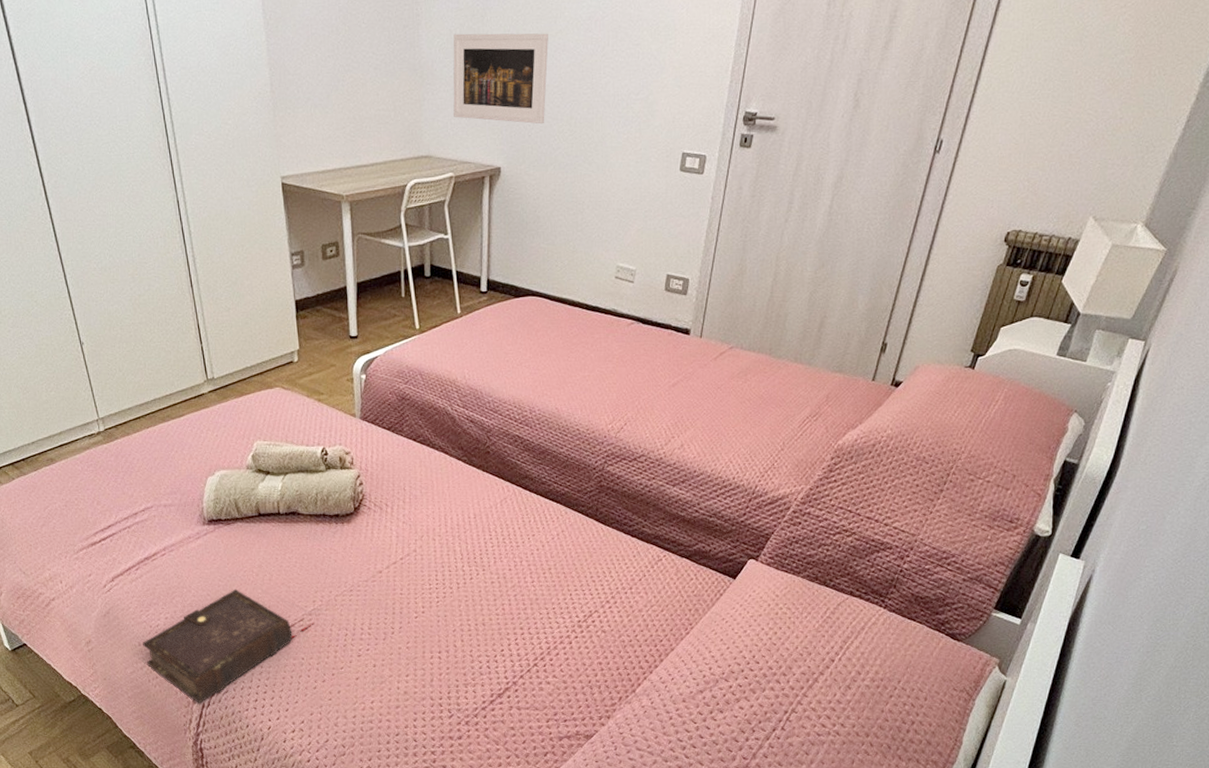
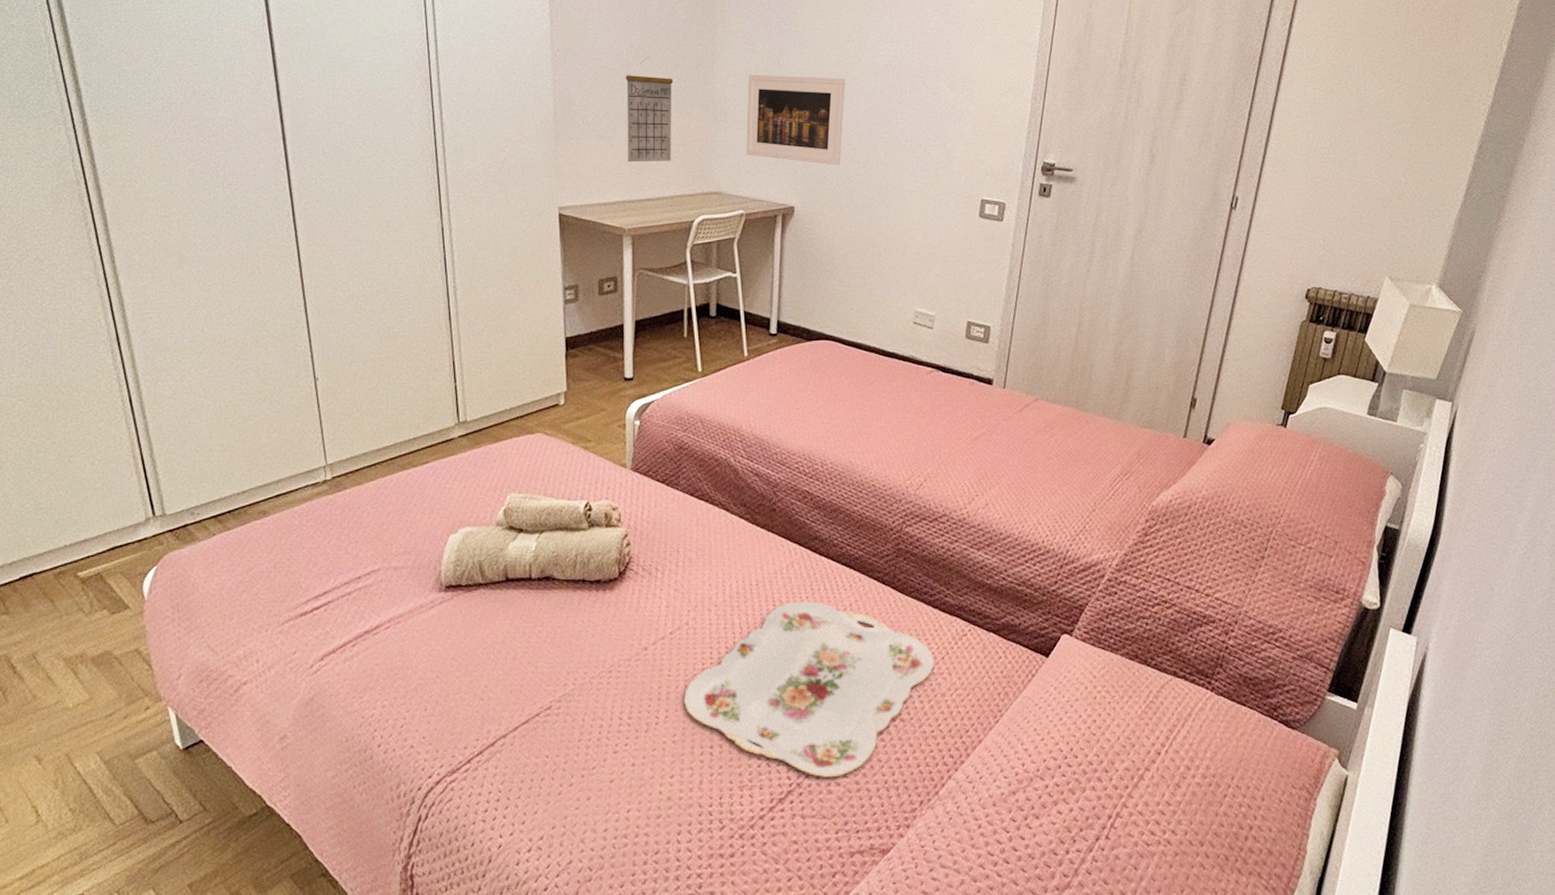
book: present [143,589,314,703] -> none [351,669,564,815]
calendar: none [335,20,382,130] -> present [625,56,674,163]
serving tray: none [415,532,633,678] -> present [684,602,934,778]

